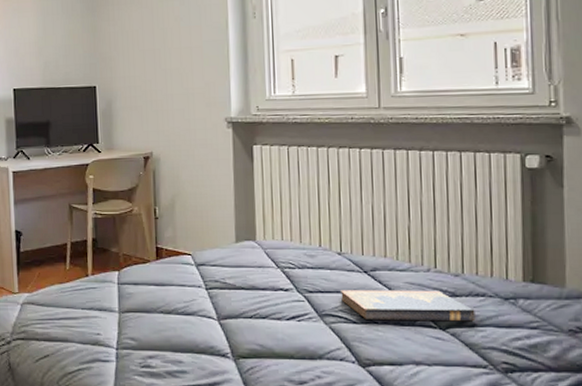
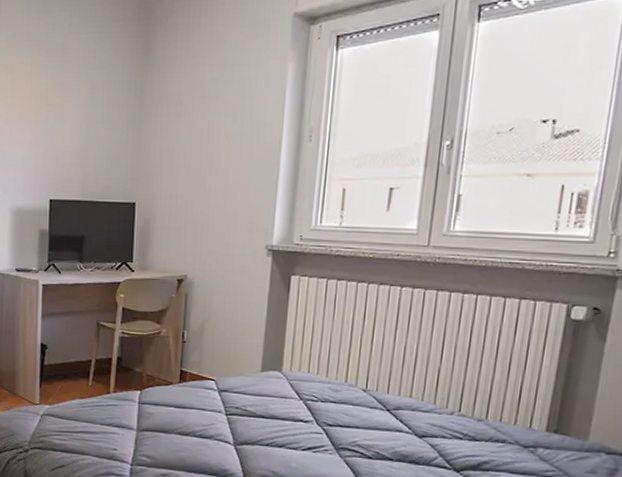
hardcover book: present [339,290,476,322] -> none [359,426,493,466]

